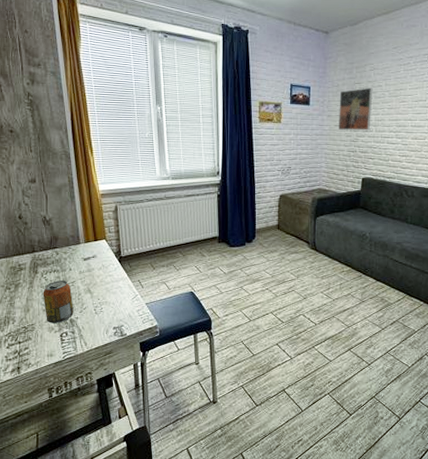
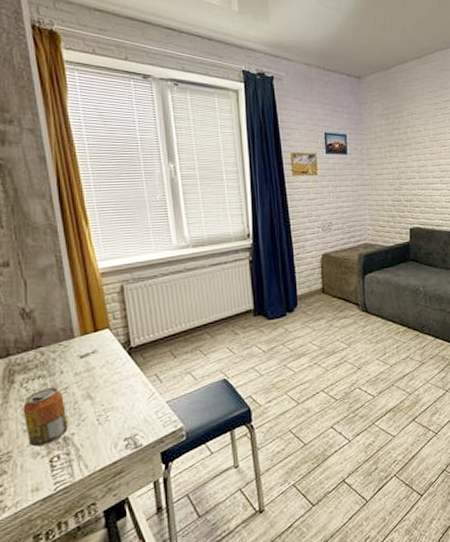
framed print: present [339,87,373,130] -> none [378,133,413,179]

